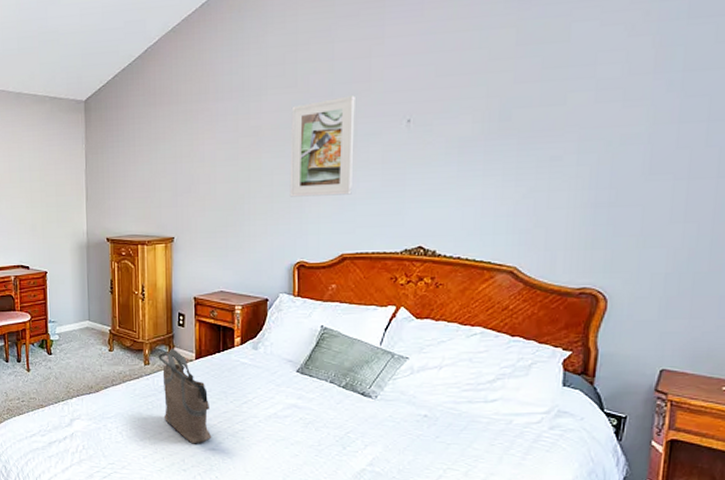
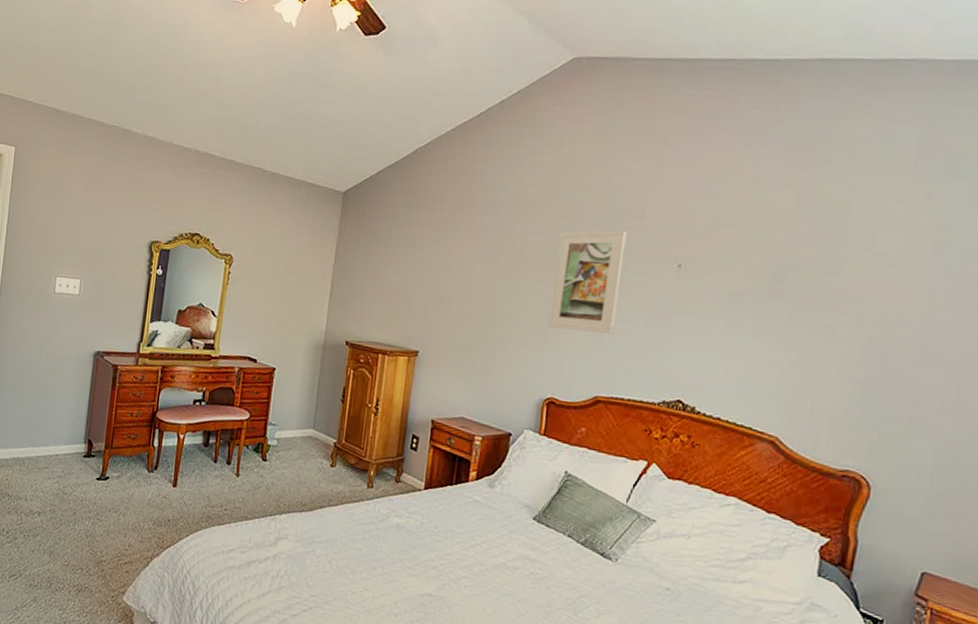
tote bag: present [158,348,212,444] -> none [381,473,433,586]

